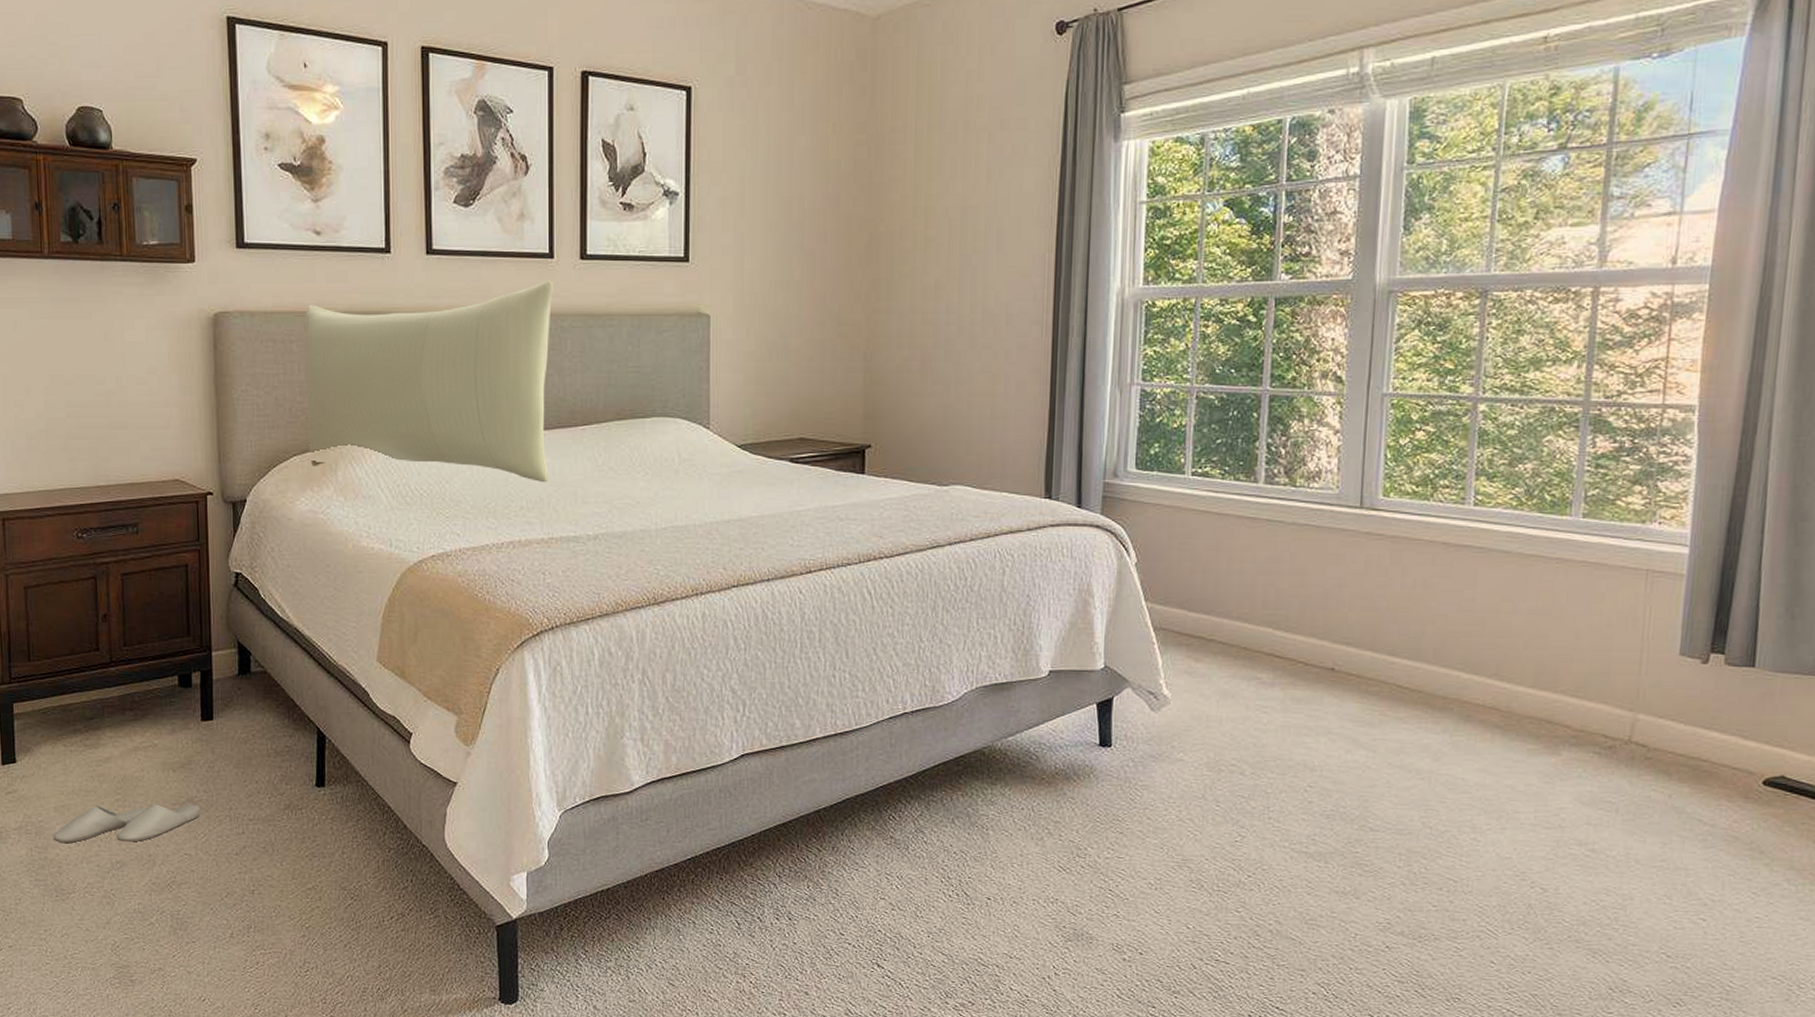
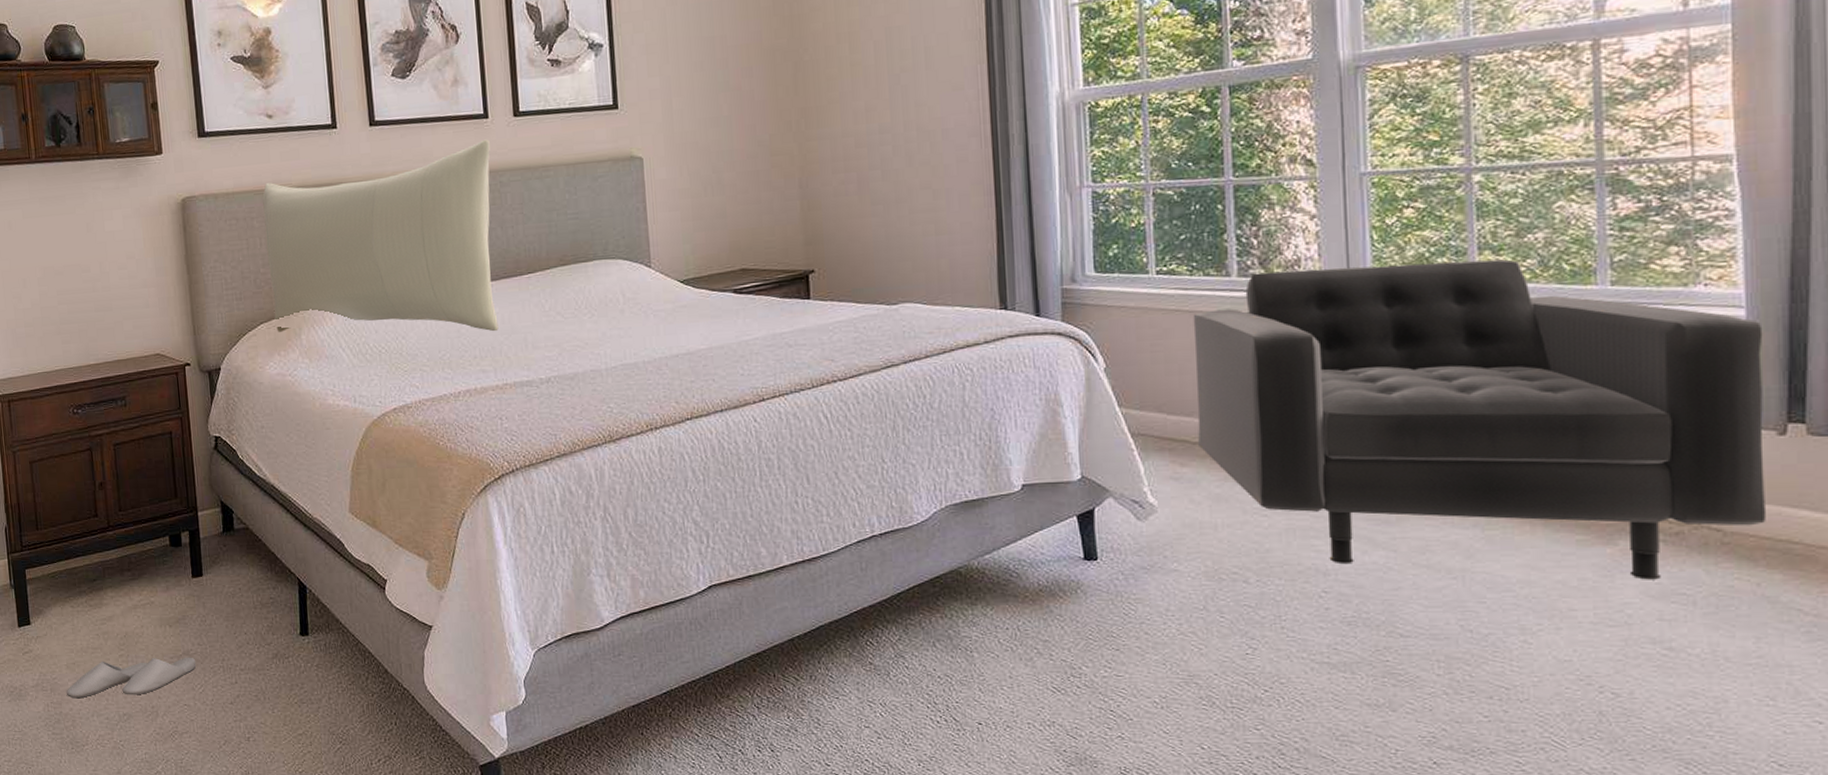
armchair: none [1213,481,1701,788] -> present [1193,259,1765,580]

